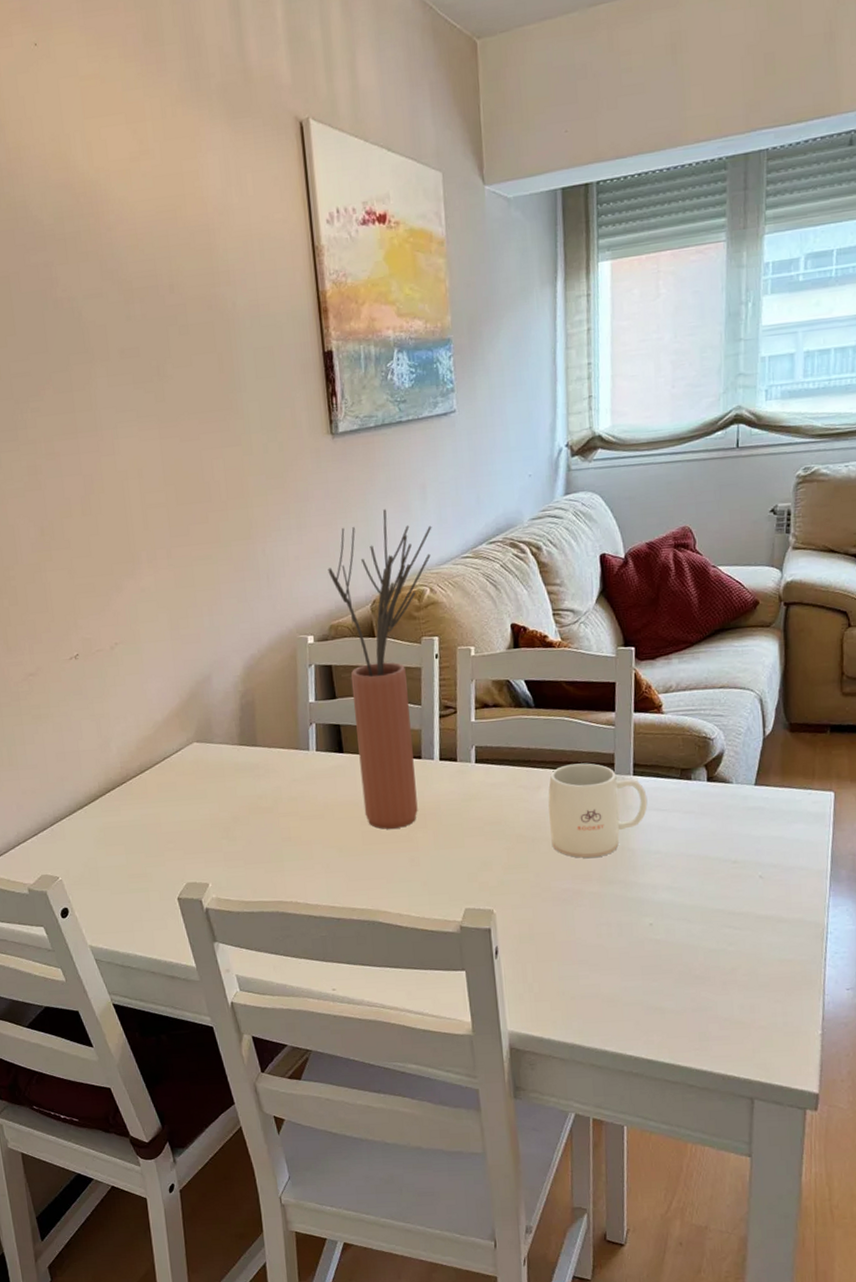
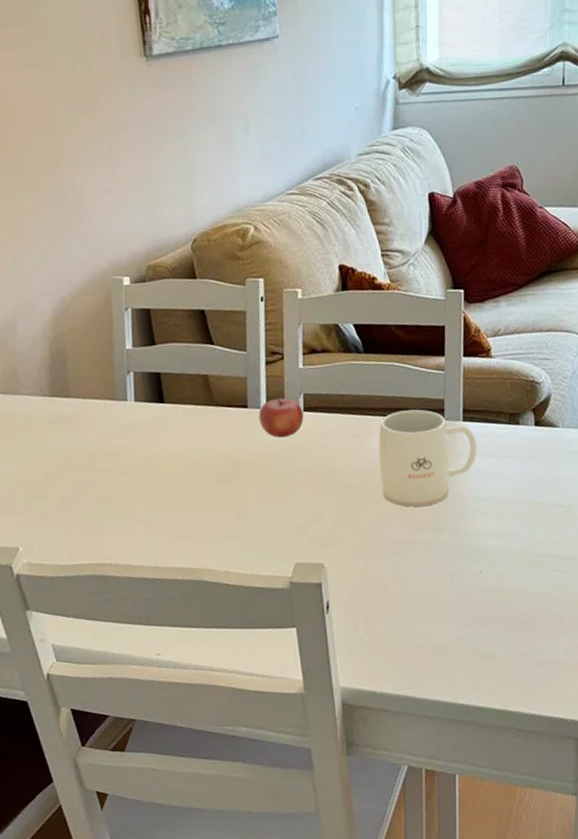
vase: present [328,509,432,829] -> none [144,140,255,483]
fruit: none [432,749,475,788] -> present [258,397,304,438]

